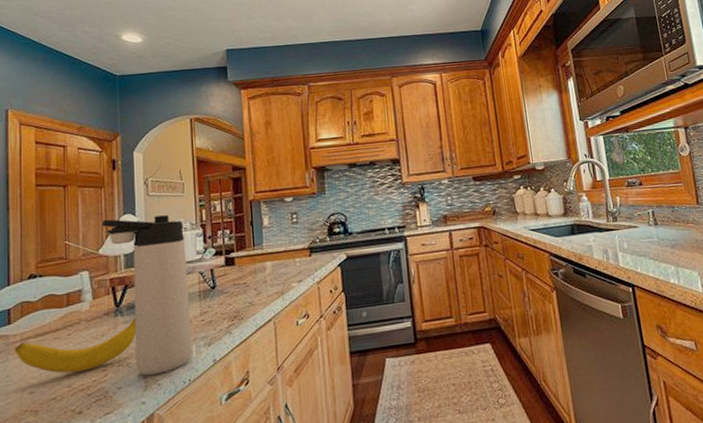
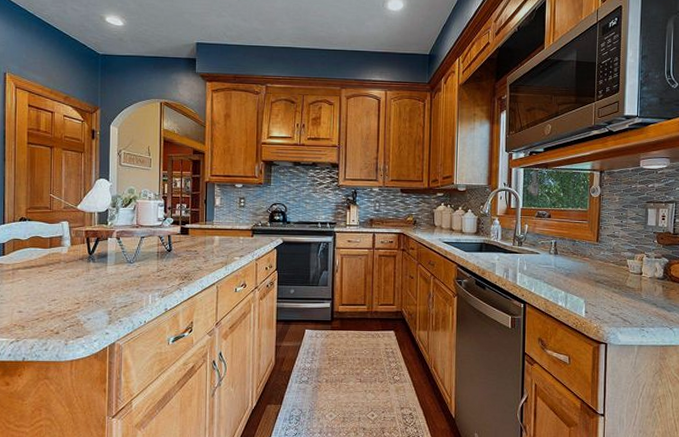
banana: present [14,317,137,374] -> none [7,265,105,302]
thermos bottle: present [101,215,192,376] -> none [80,180,149,313]

